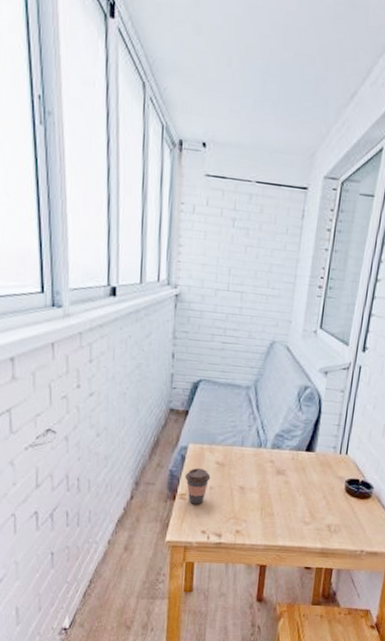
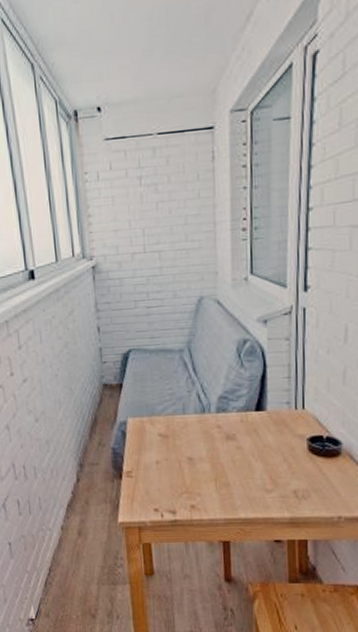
coffee cup: present [185,467,211,505] -> none [129,442,156,481]

